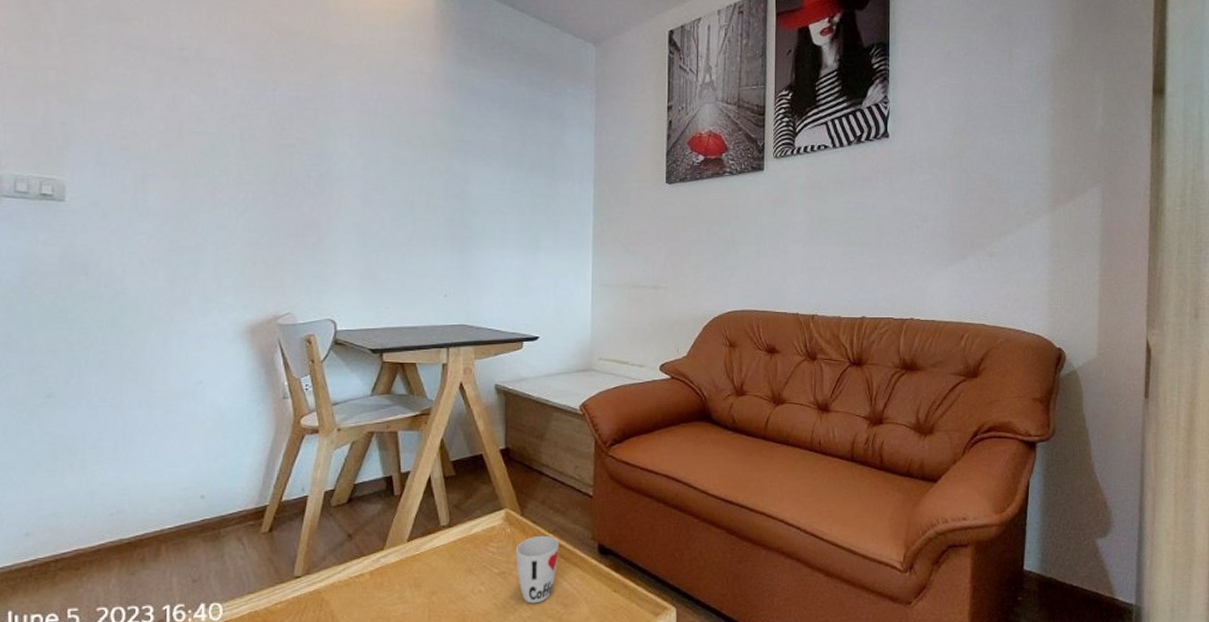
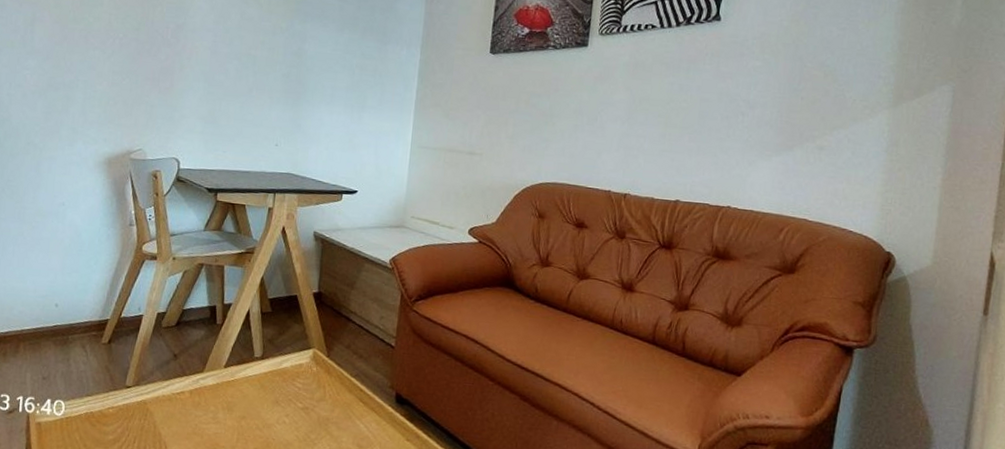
cup: present [515,536,559,604] -> none [318,378,360,441]

